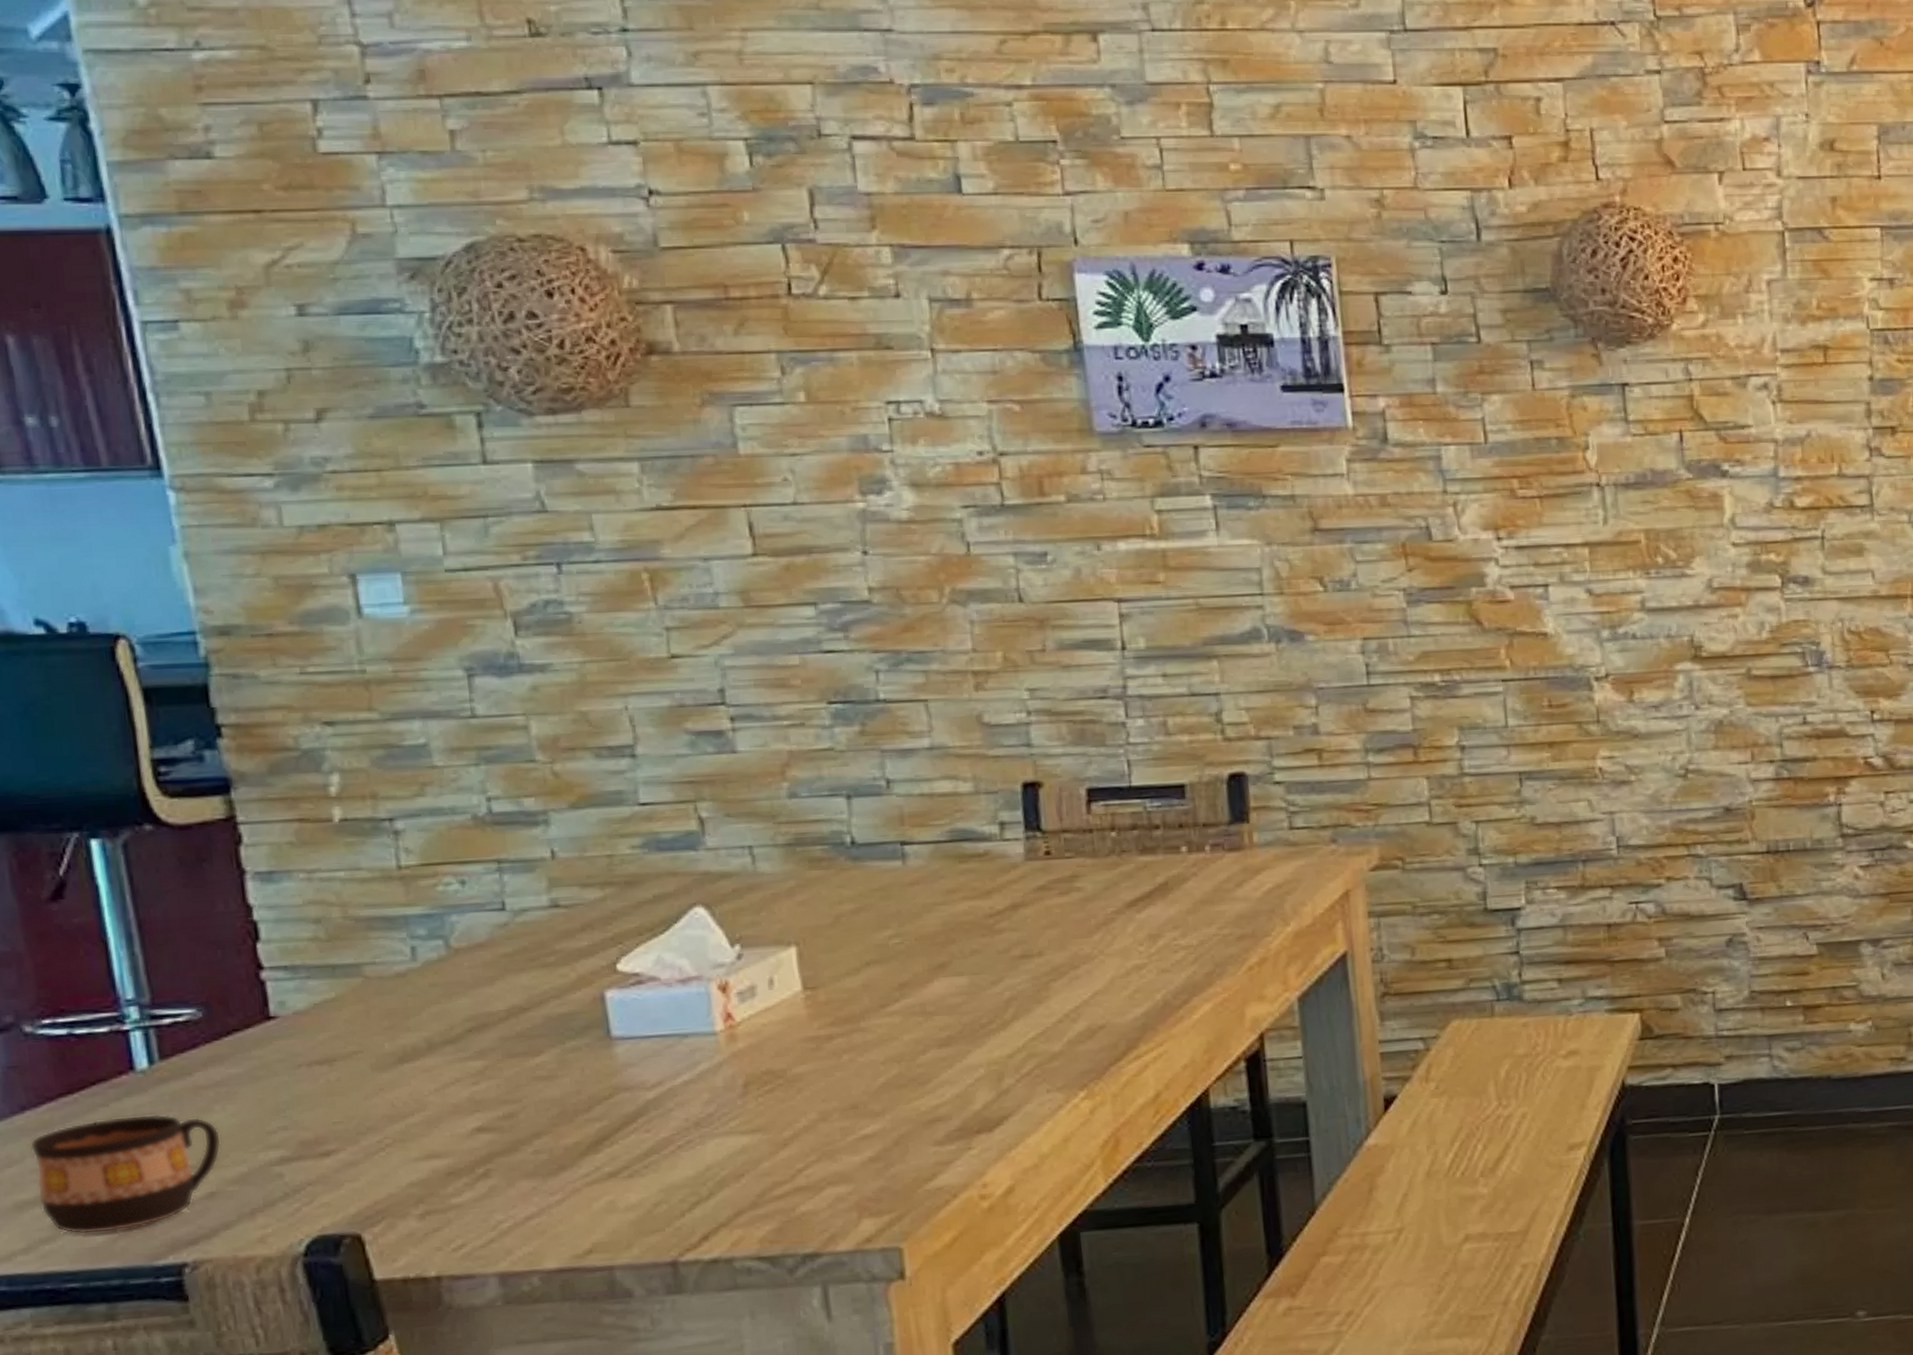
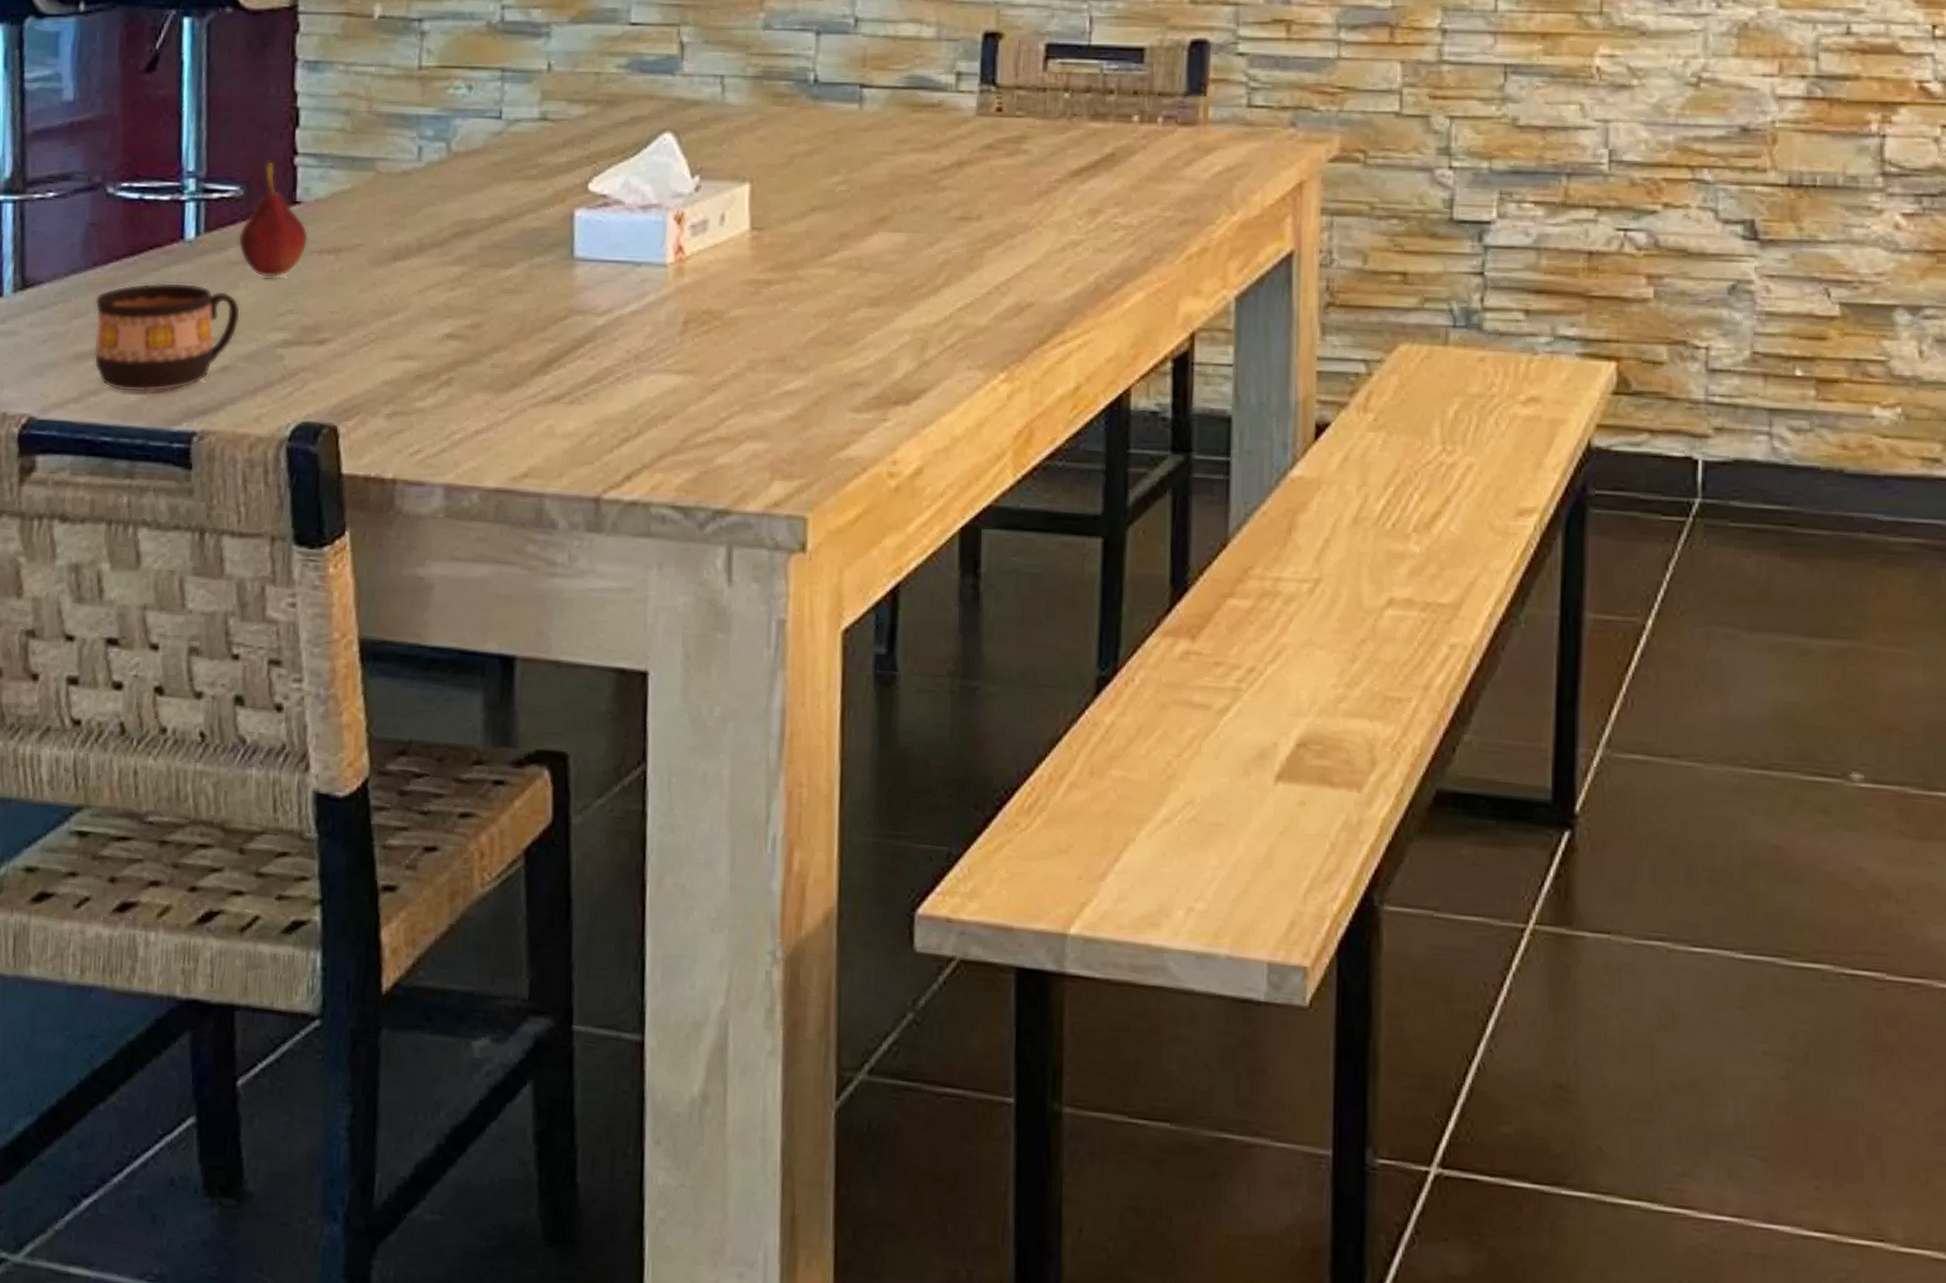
fruit: none [204,979,293,1098] -> present [238,161,309,278]

